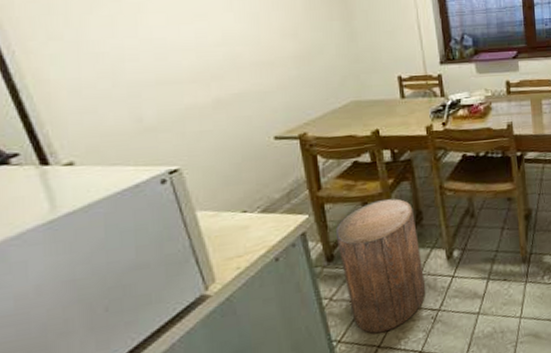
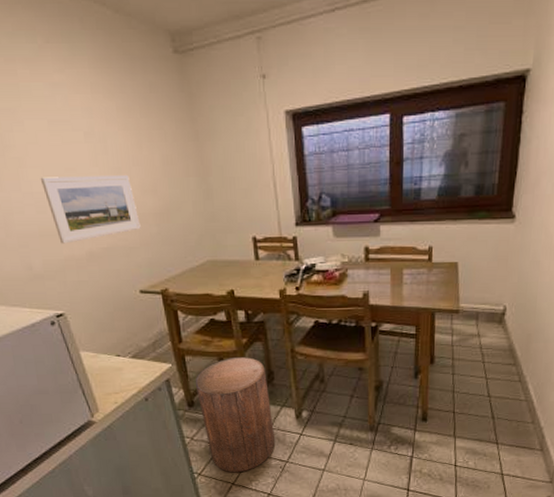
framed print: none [163,20,278,92] -> present [40,175,141,244]

